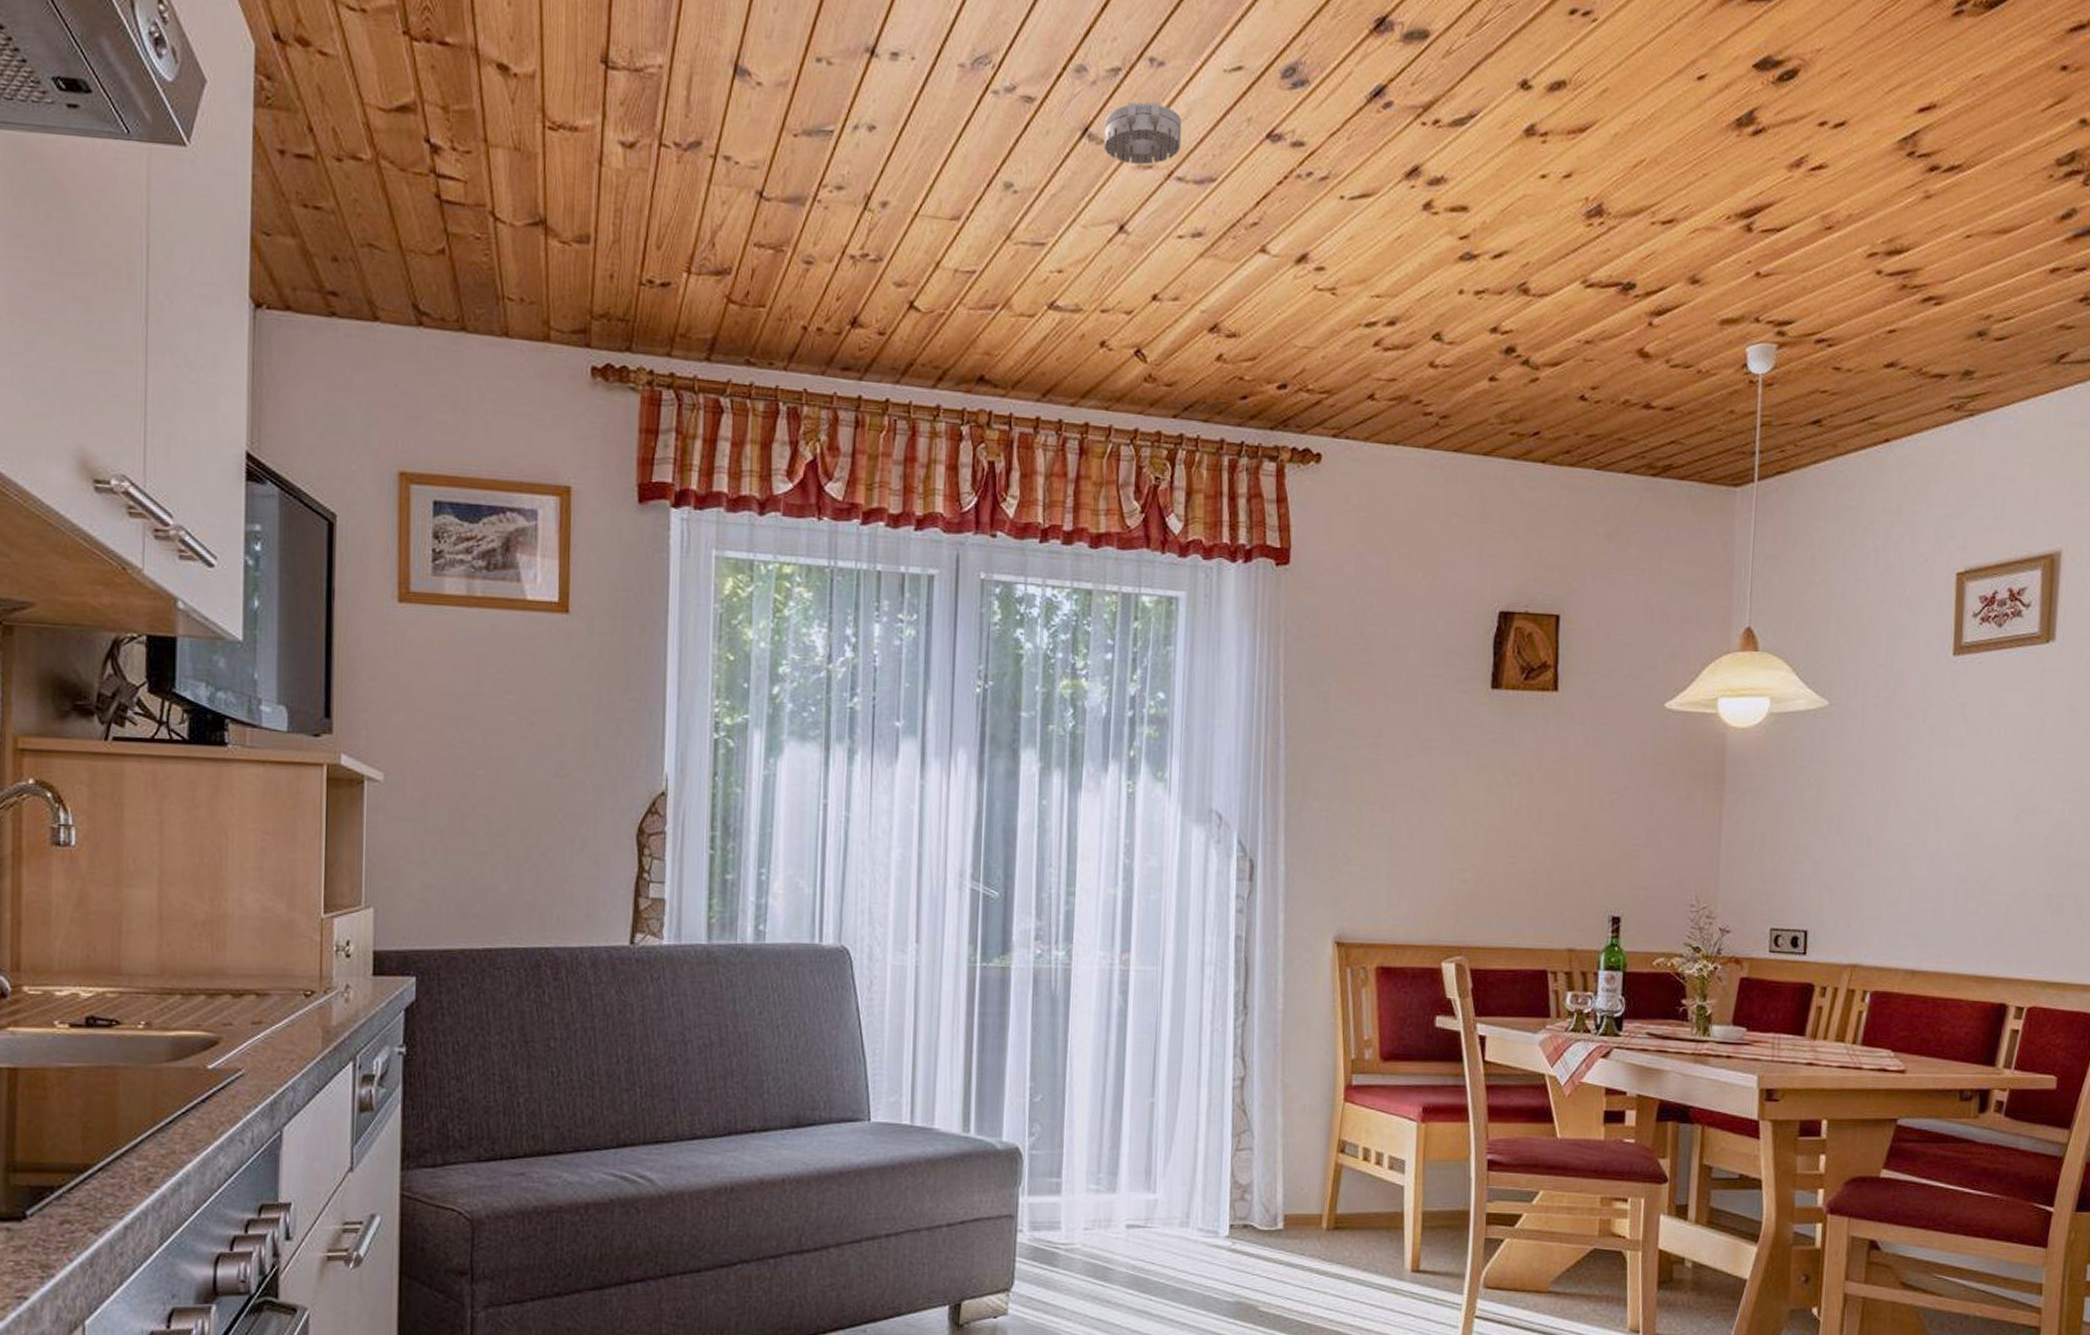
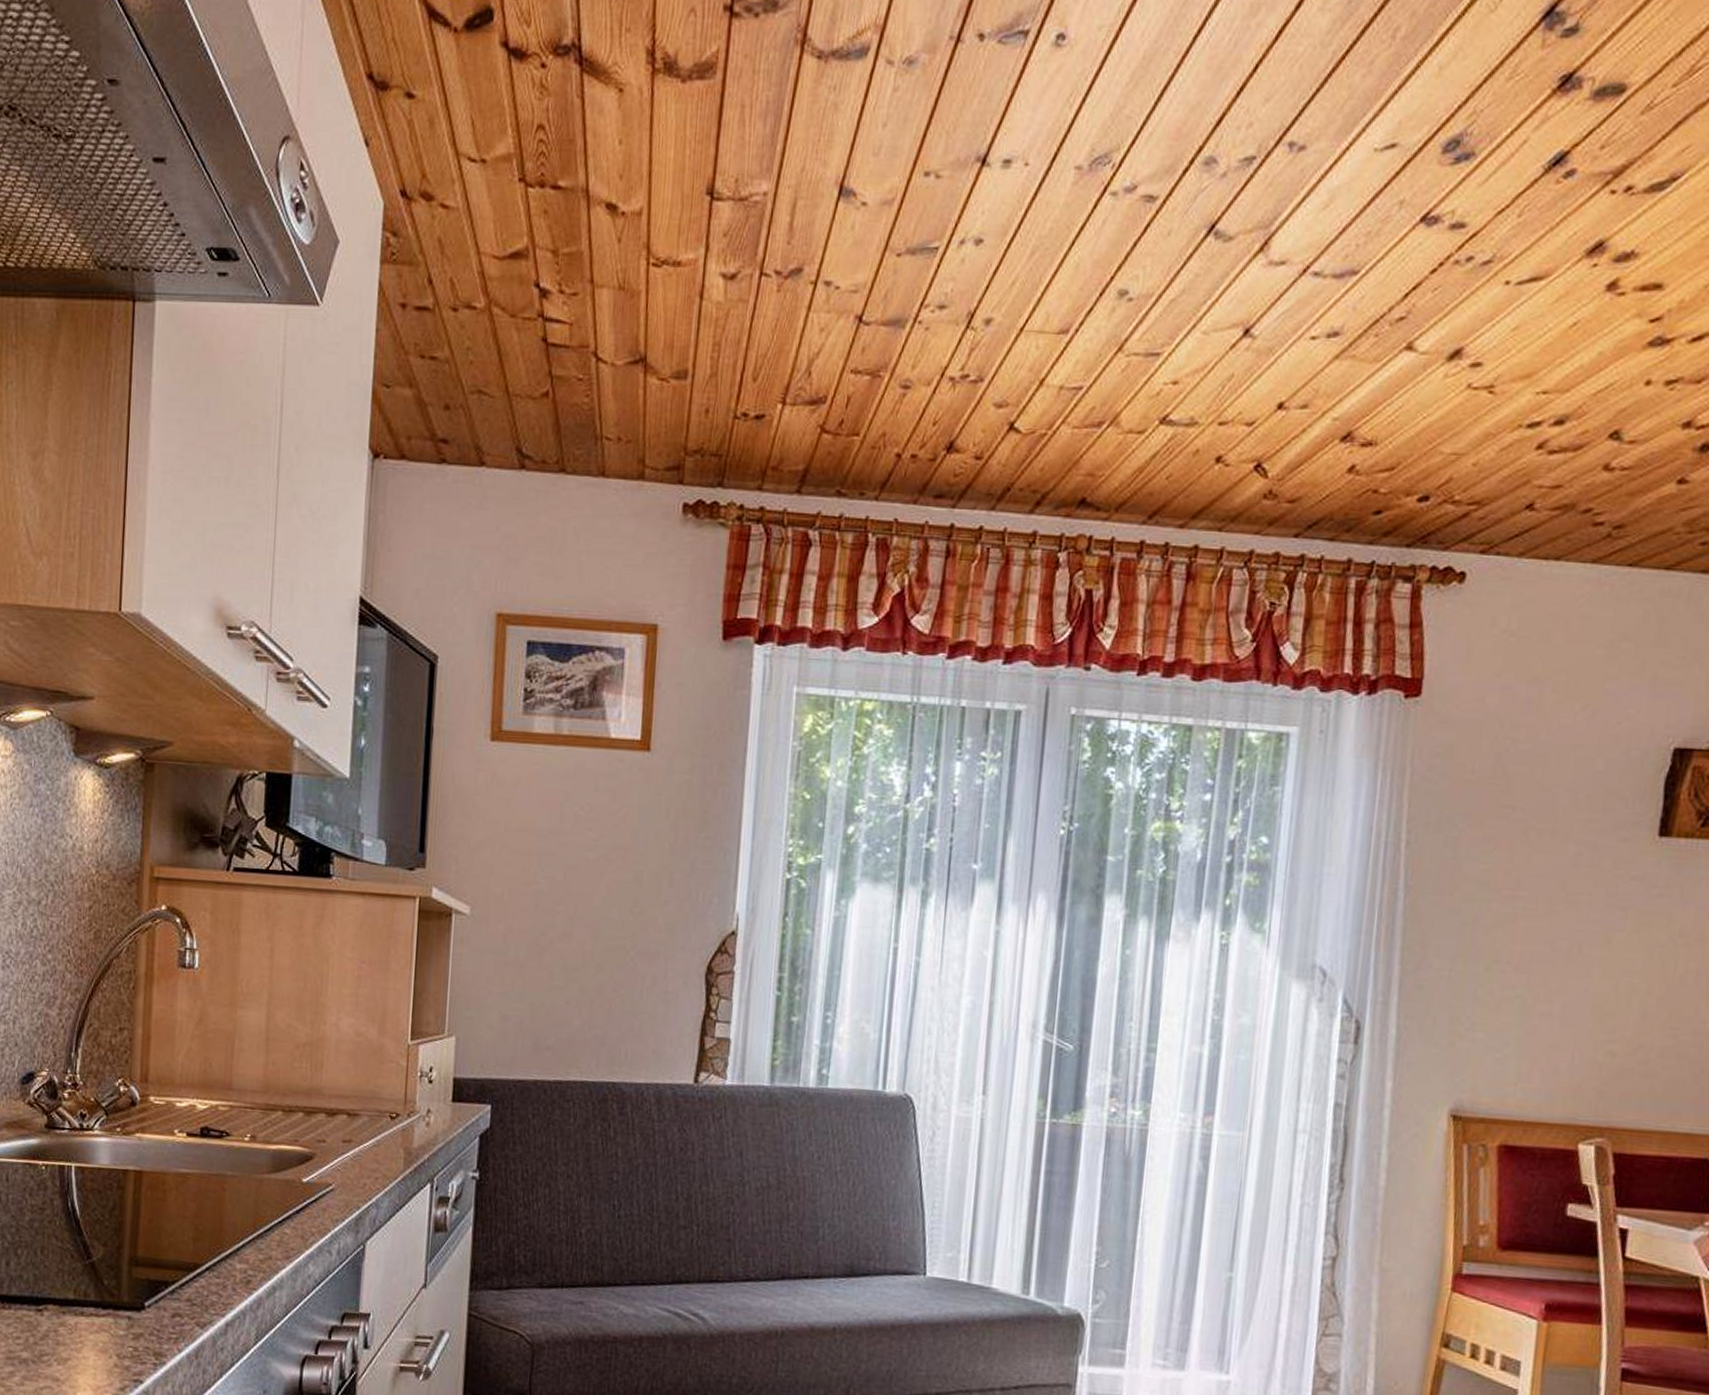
smoke detector: present [1103,102,1182,165] -> none [1231,191,1323,262]

